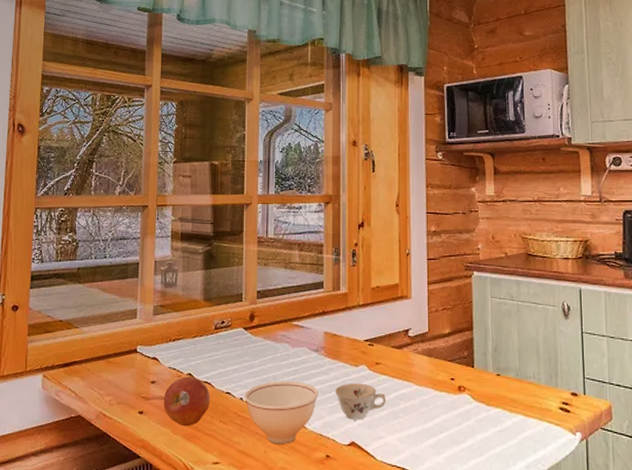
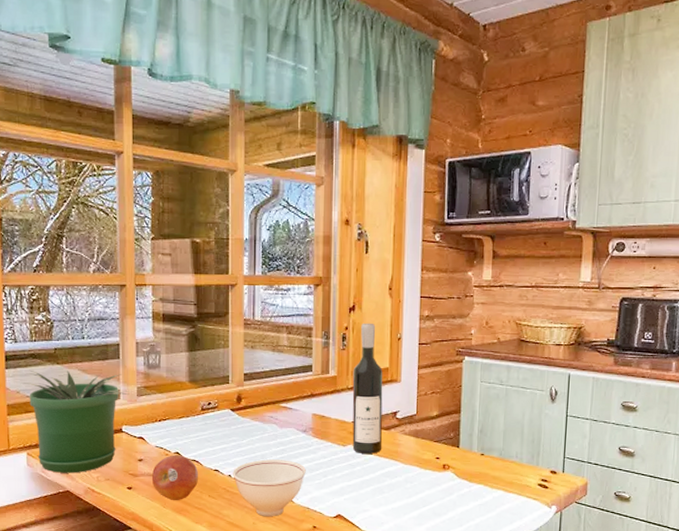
planter: none [42,290,148,397] -> present [20,370,132,473]
teacup: present [335,383,386,420] -> none [323,461,372,495]
bottle: none [363,239,395,375] -> present [352,322,383,454]

